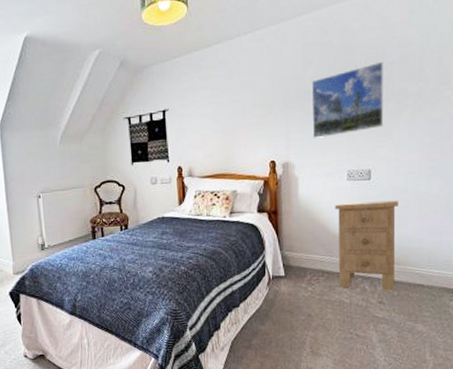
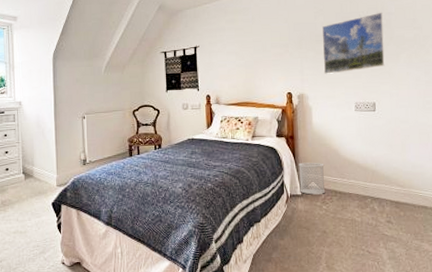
wastebasket: none [282,239,312,276] -> present [298,162,326,195]
nightstand: present [334,200,398,291] -> none [344,129,401,212]

